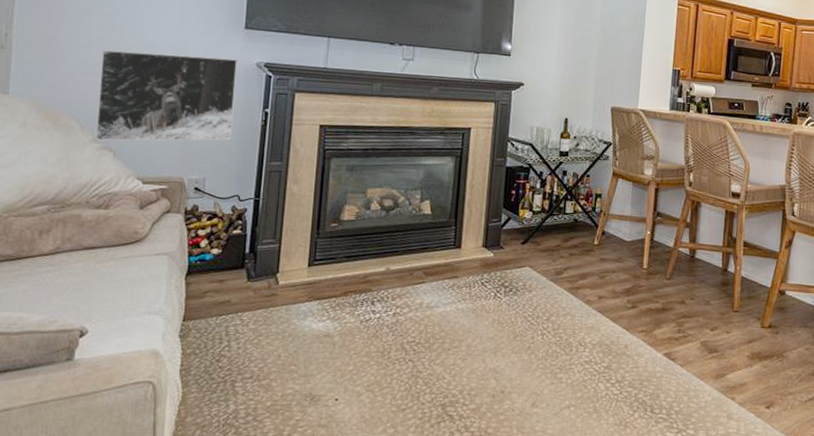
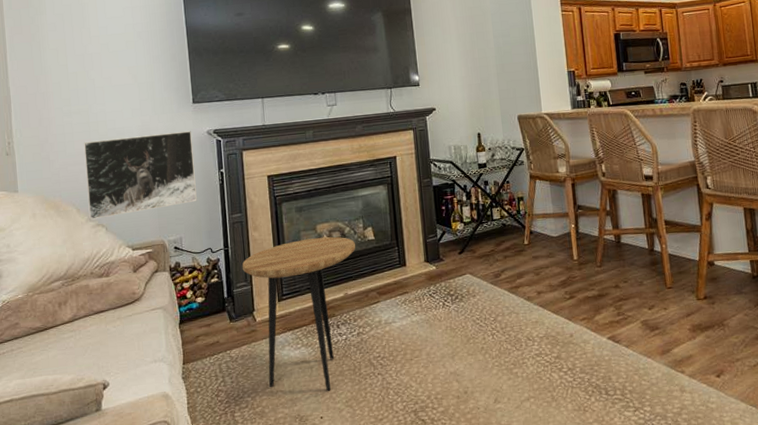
side table: none [272,202,409,372] -> present [242,236,356,391]

